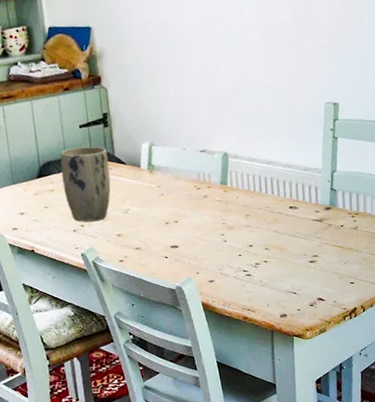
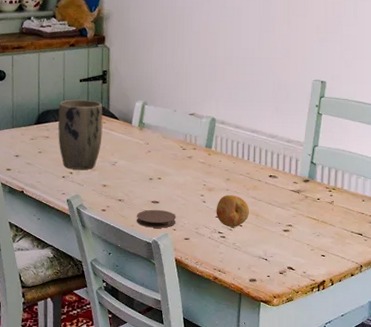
coaster: none [156,254,199,274] -> present [136,209,176,228]
fruit: none [238,231,274,264] -> present [216,195,250,227]

